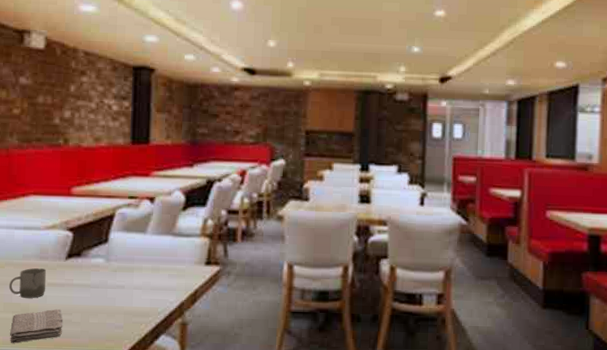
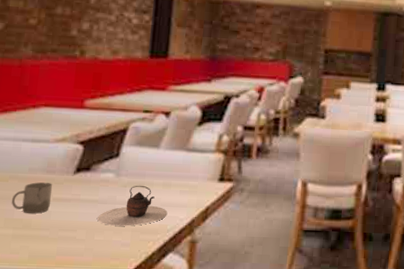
washcloth: present [10,309,64,343] -> none [8,225,67,261]
teapot: none [91,269,158,310] -> present [97,185,168,226]

